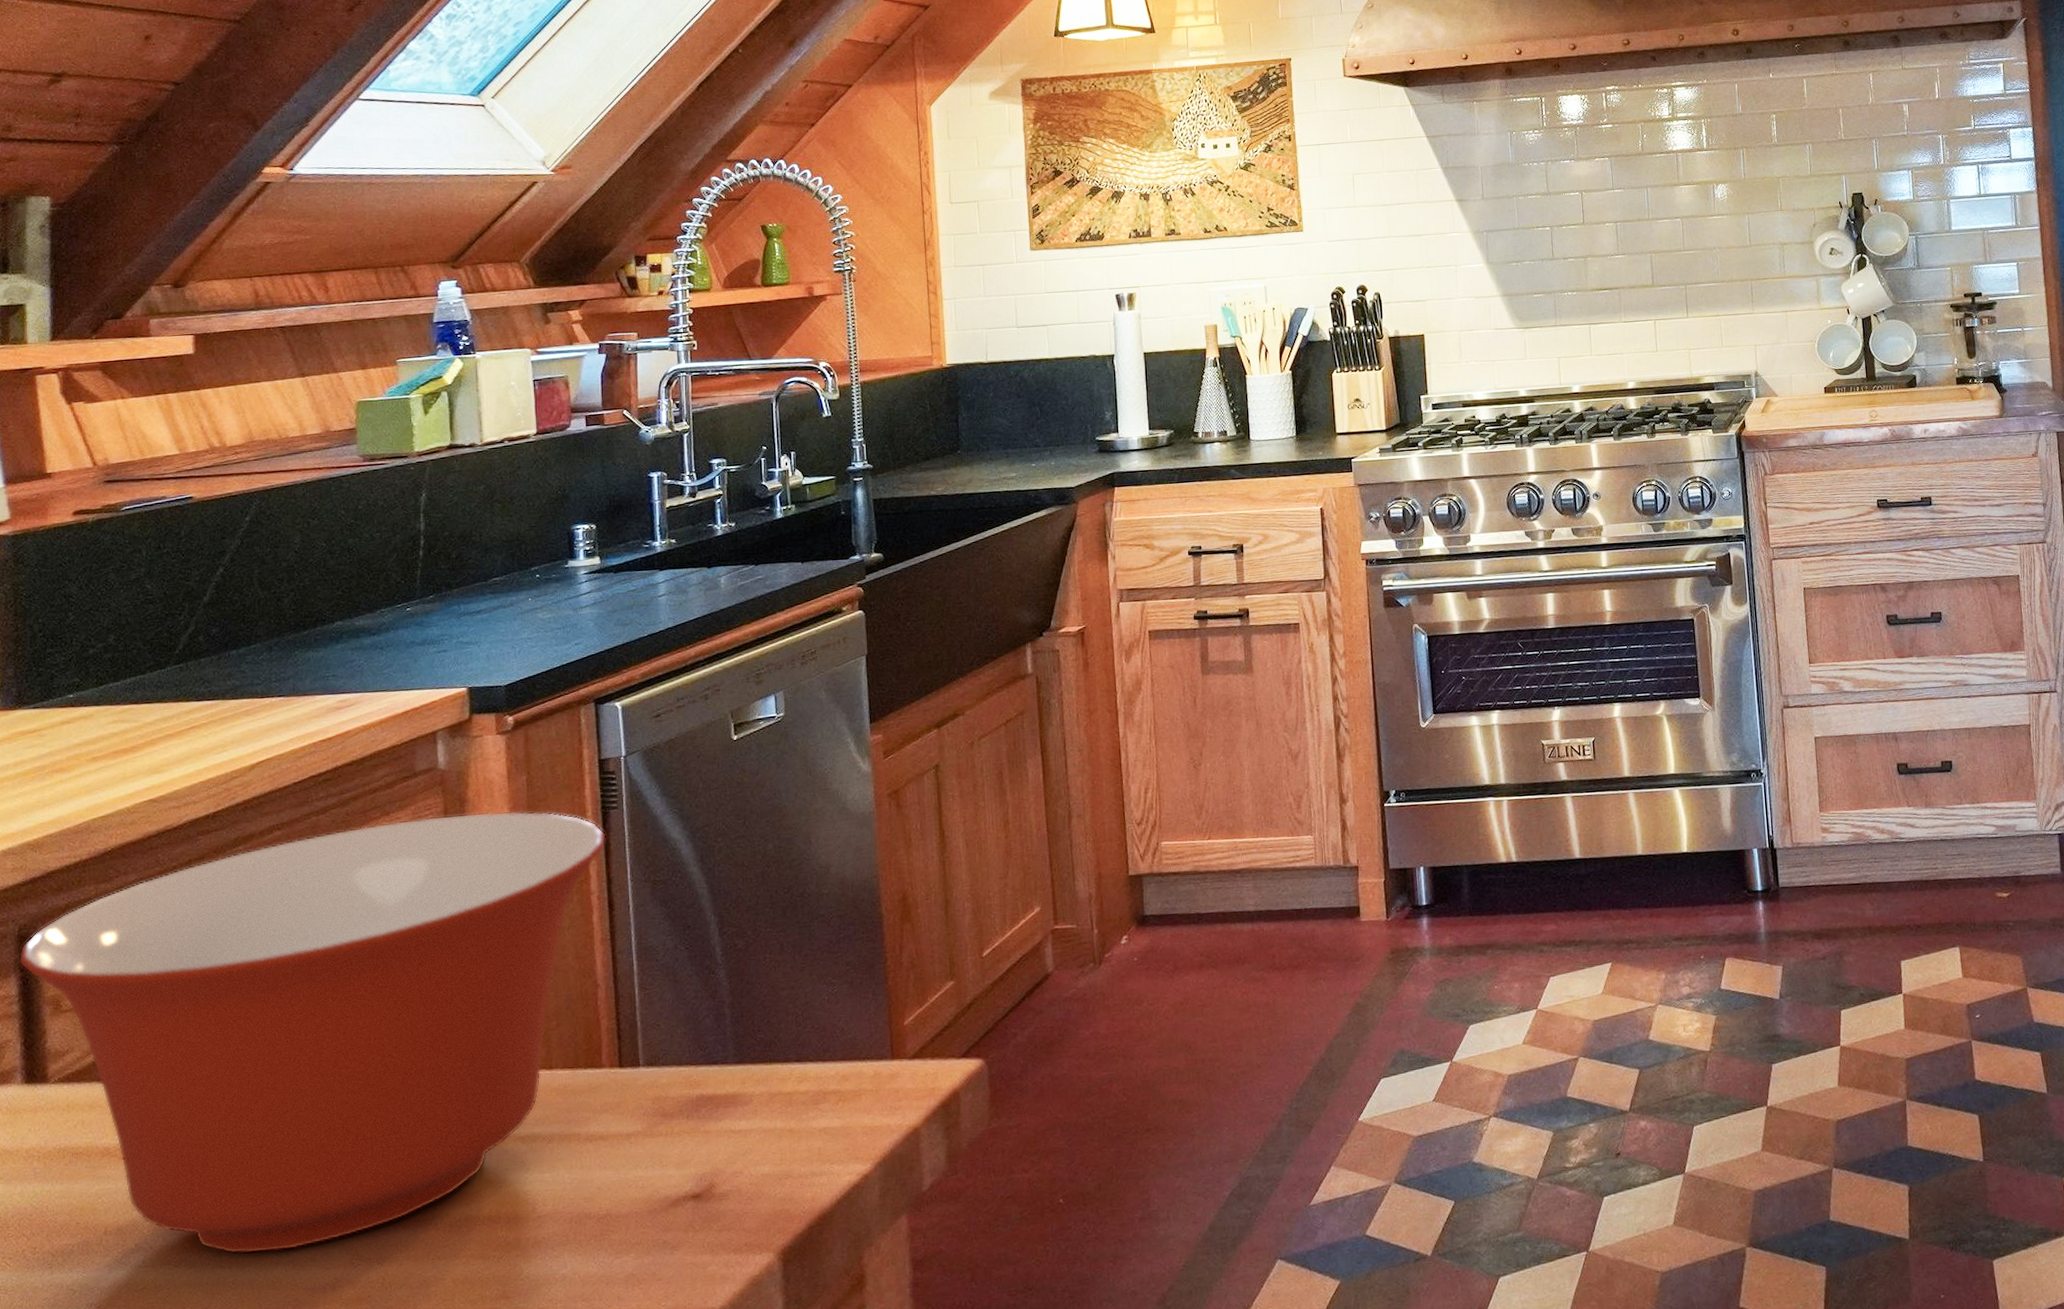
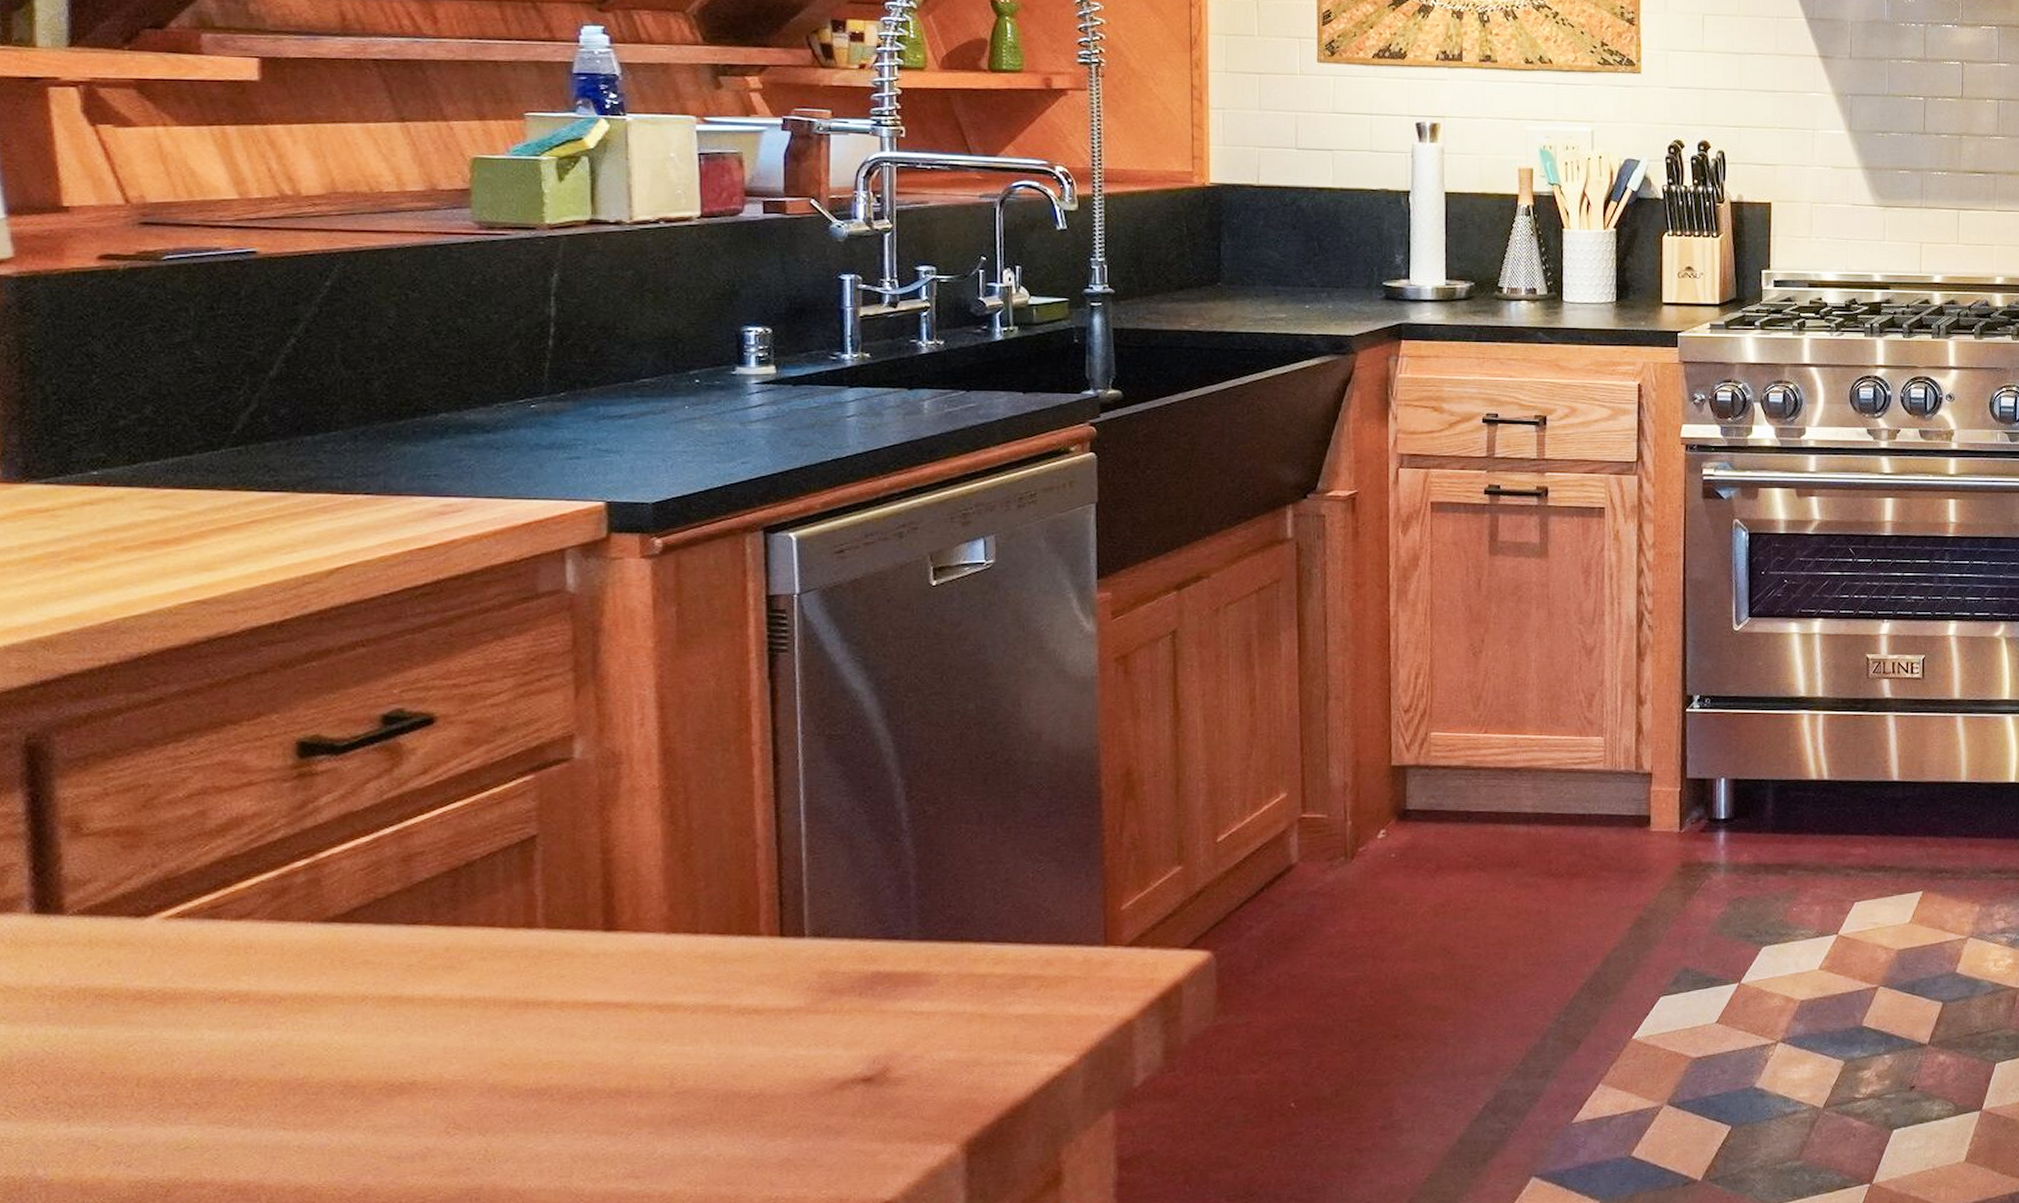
mixing bowl: present [18,811,606,1255] -> none [26,644,772,1117]

